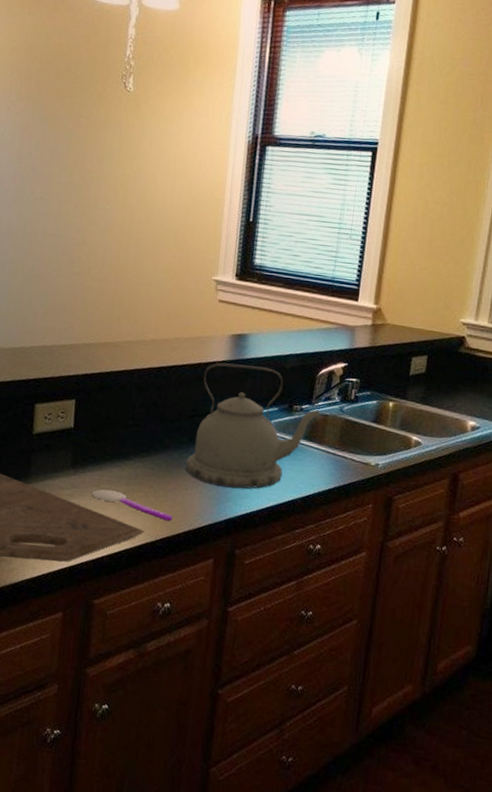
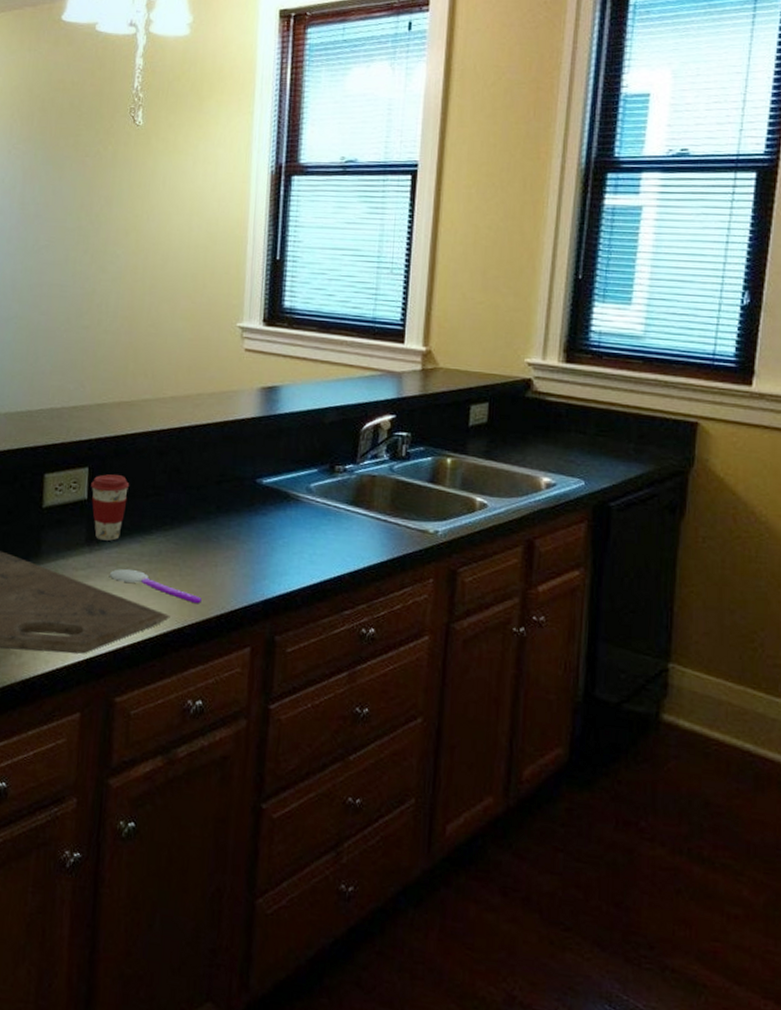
coffee cup: none [77,406,111,465] -> present [91,474,129,541]
kettle: present [185,363,320,489] -> none [214,420,367,564]

